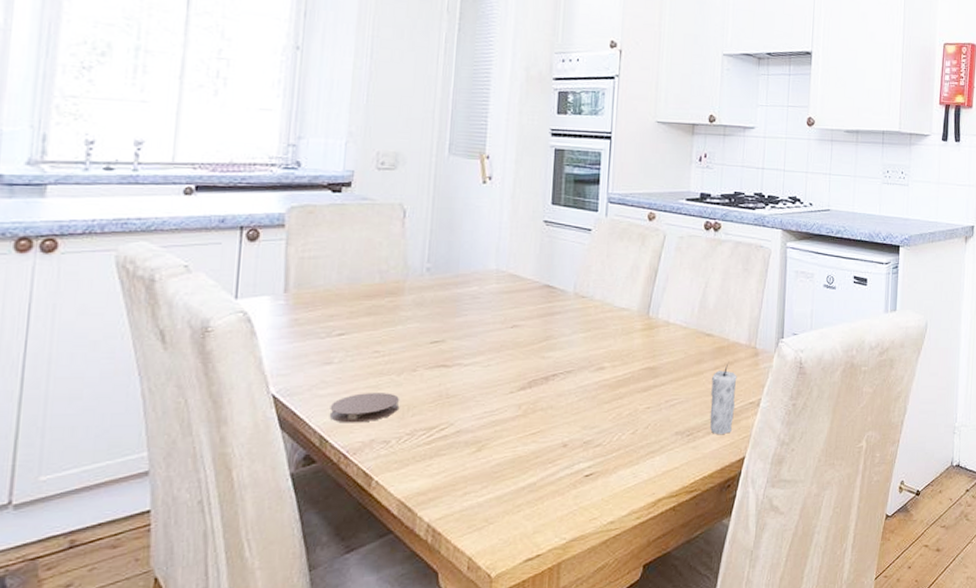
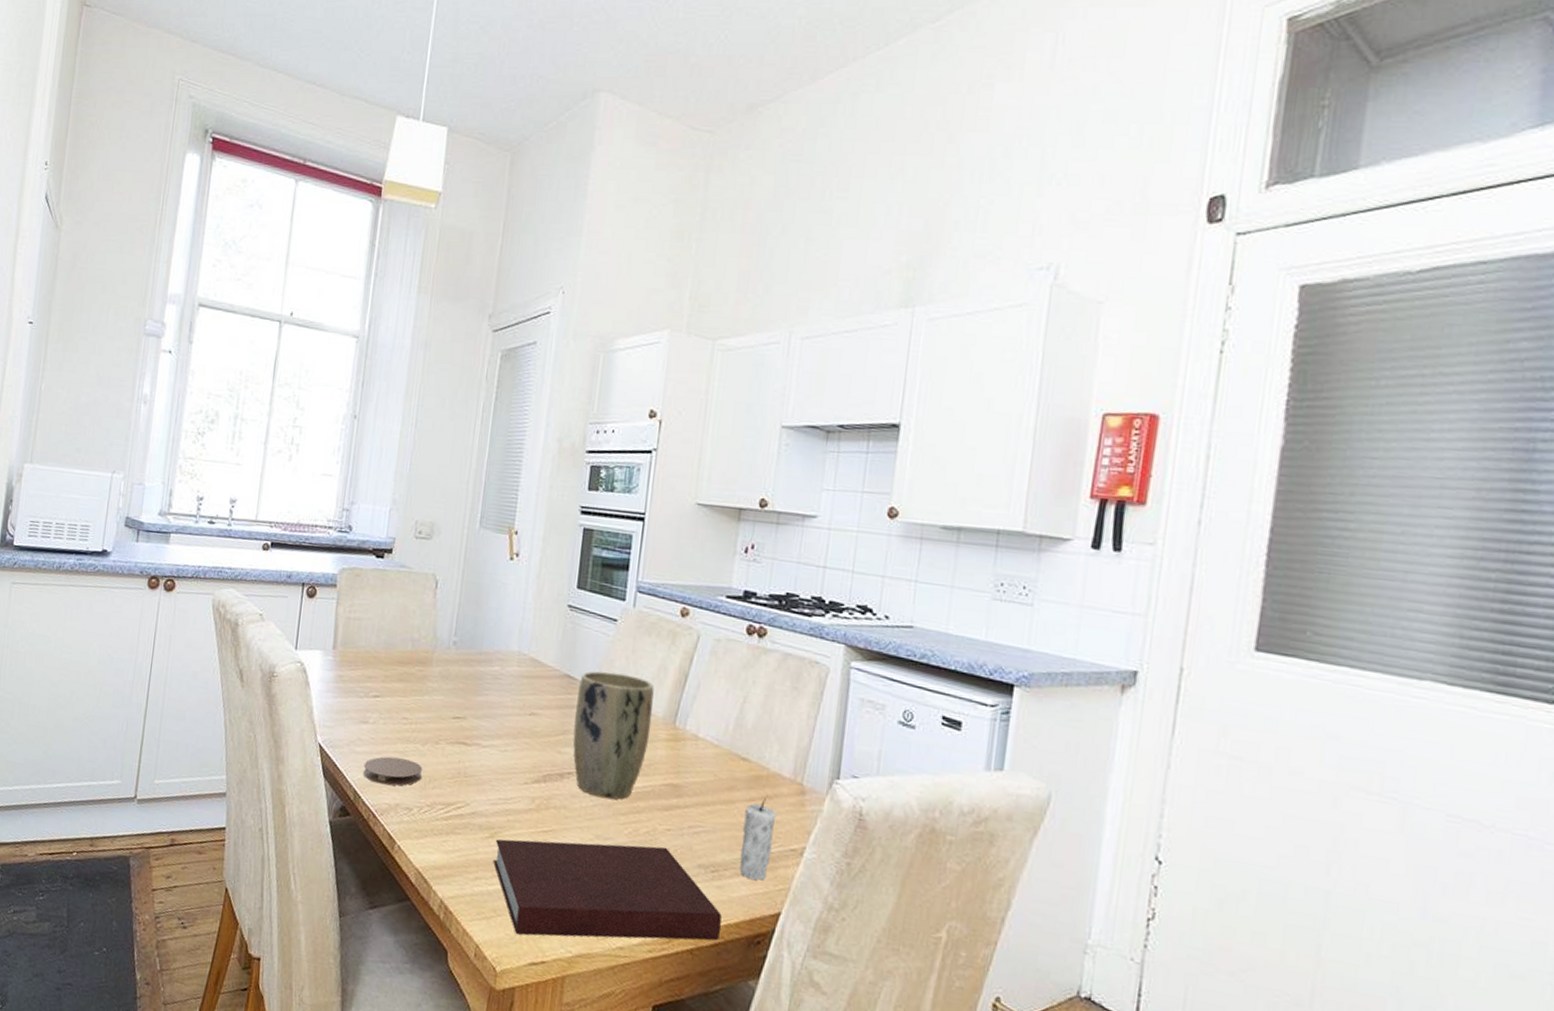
notebook: none [481,423,698,537] -> present [492,839,722,941]
plant pot: none [555,277,629,392] -> present [573,671,655,800]

